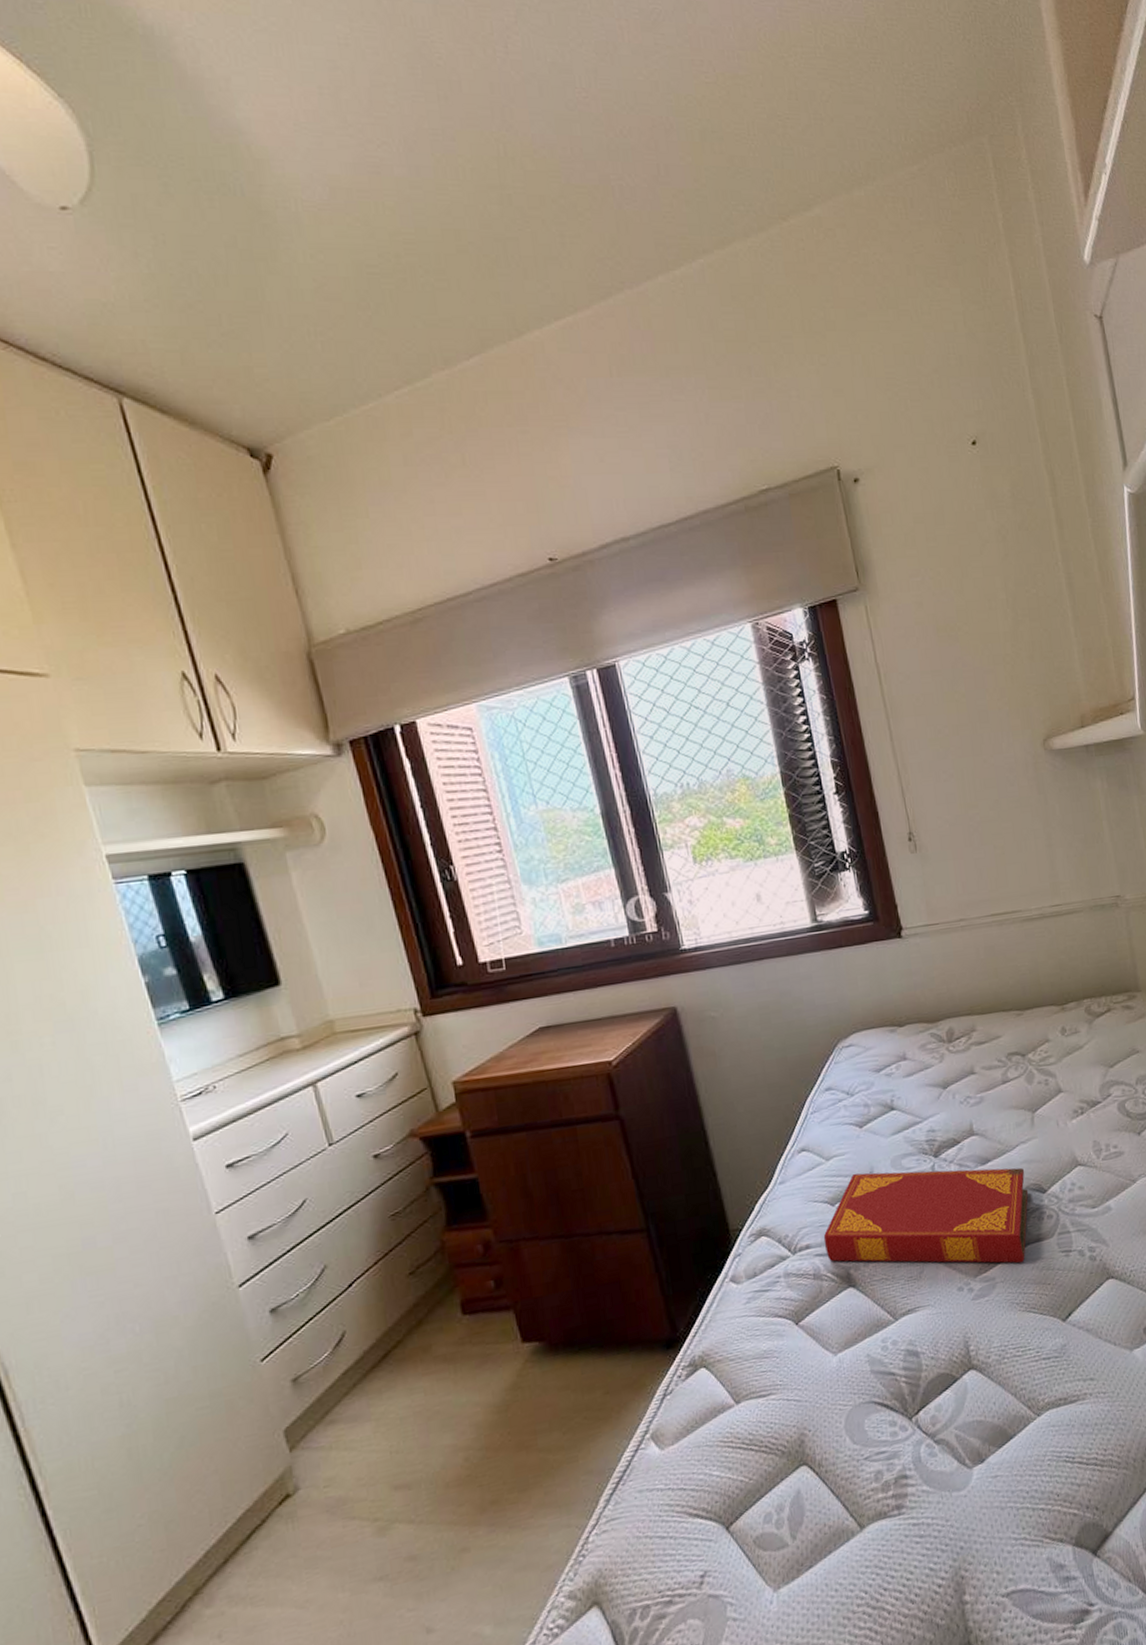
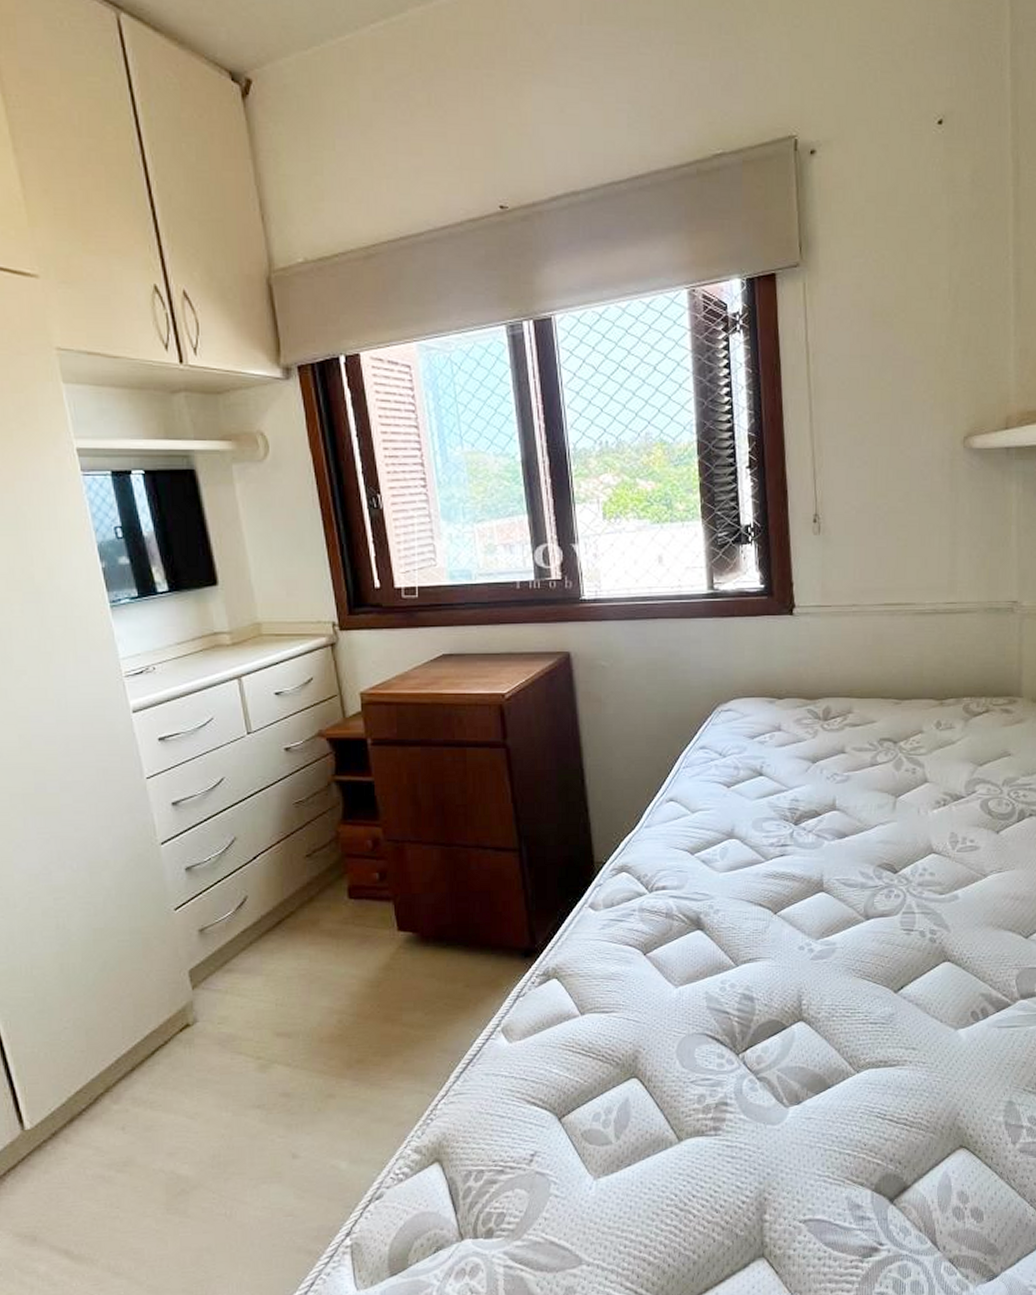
hardback book: present [823,1167,1029,1263] -> none [679,828,880,934]

